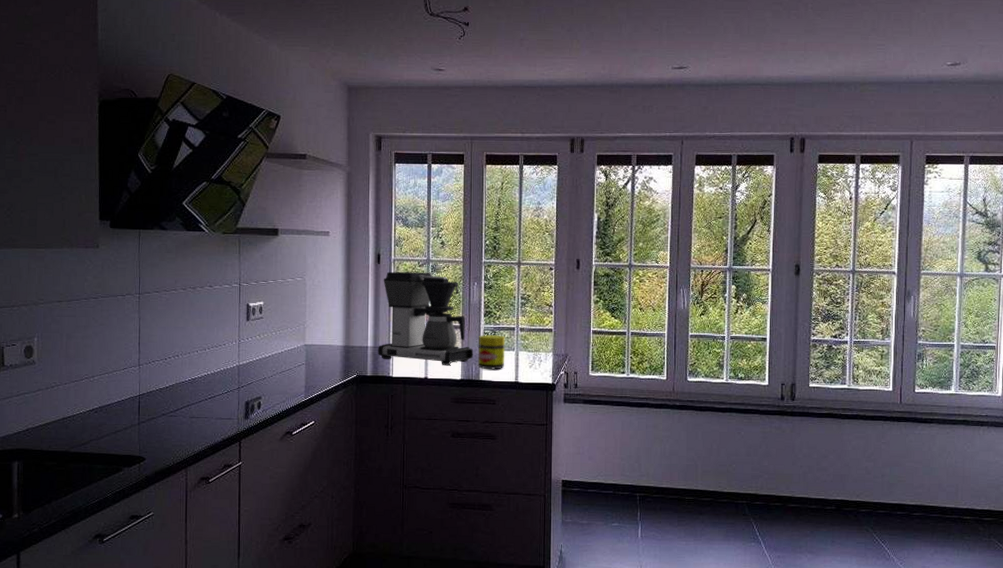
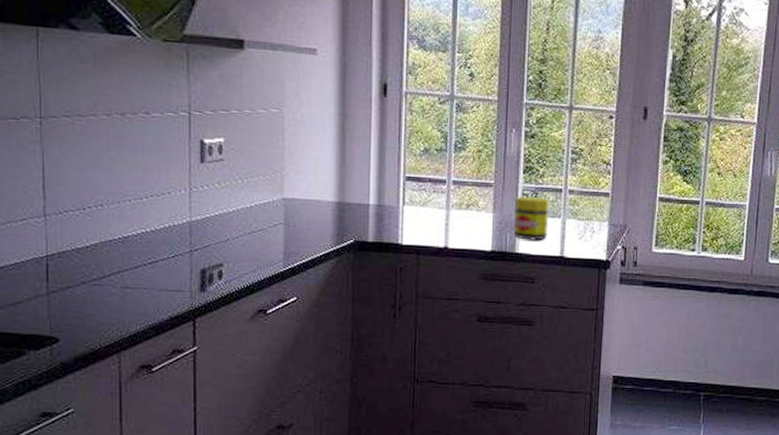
coffee maker: present [378,271,474,366] -> none [383,108,509,233]

